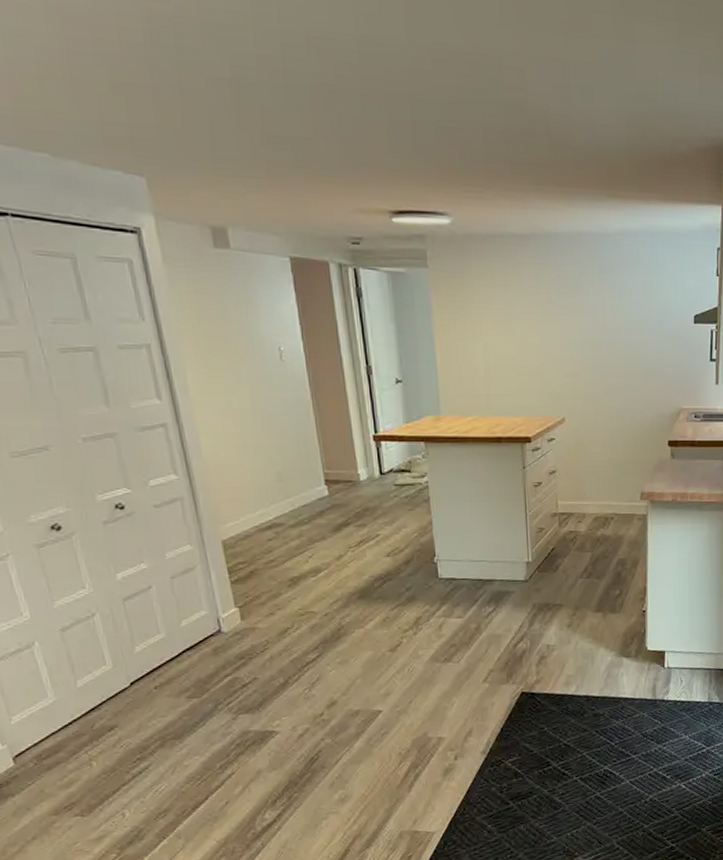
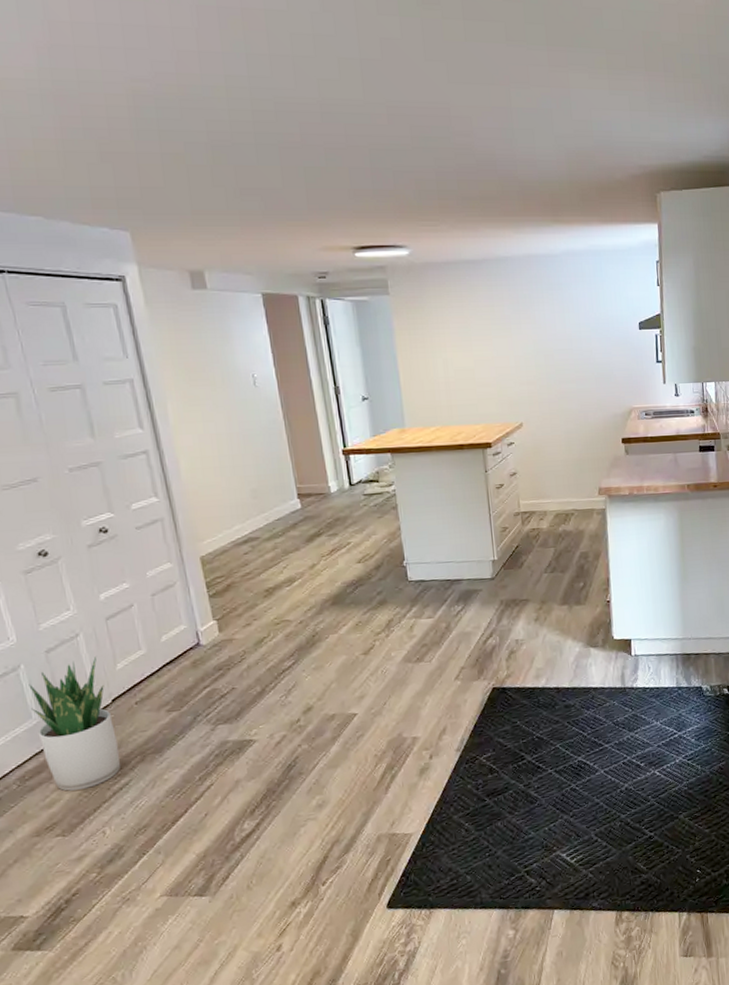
planter: none [43,638,141,773] -> present [28,657,121,791]

